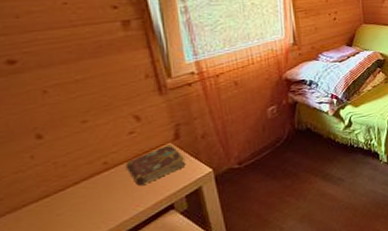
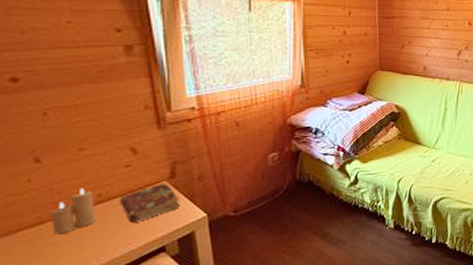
candle: none [55,158,103,206] -> present [50,188,96,235]

